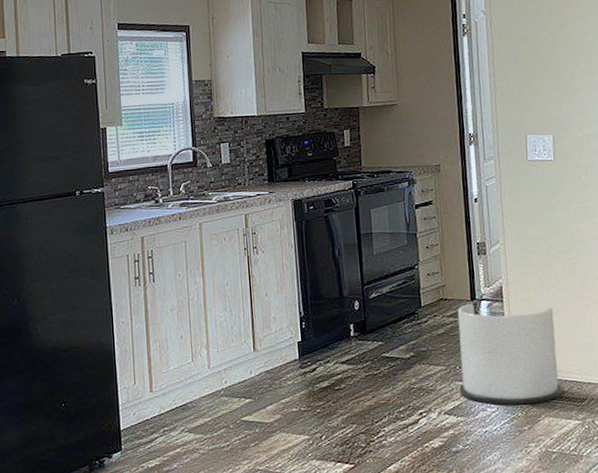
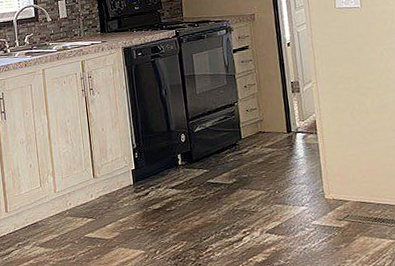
trash can: present [457,304,563,405] -> none [275,136,377,226]

